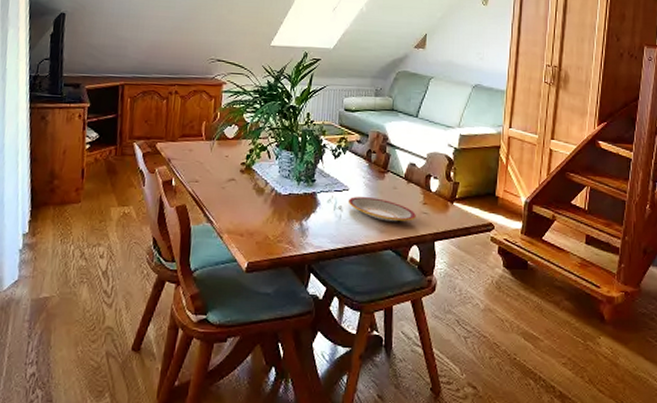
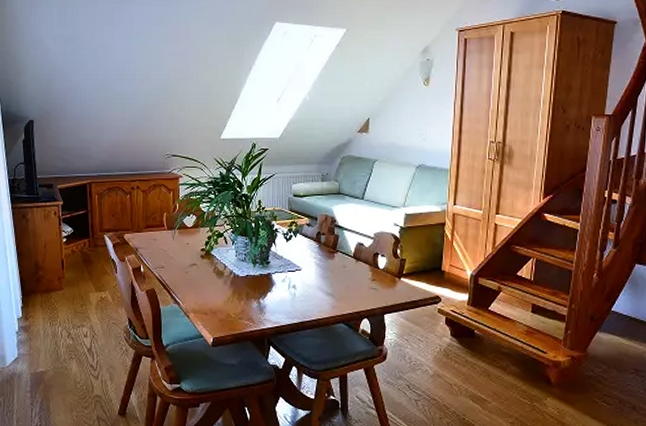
plate: present [348,197,416,222] -> none [301,276,365,298]

